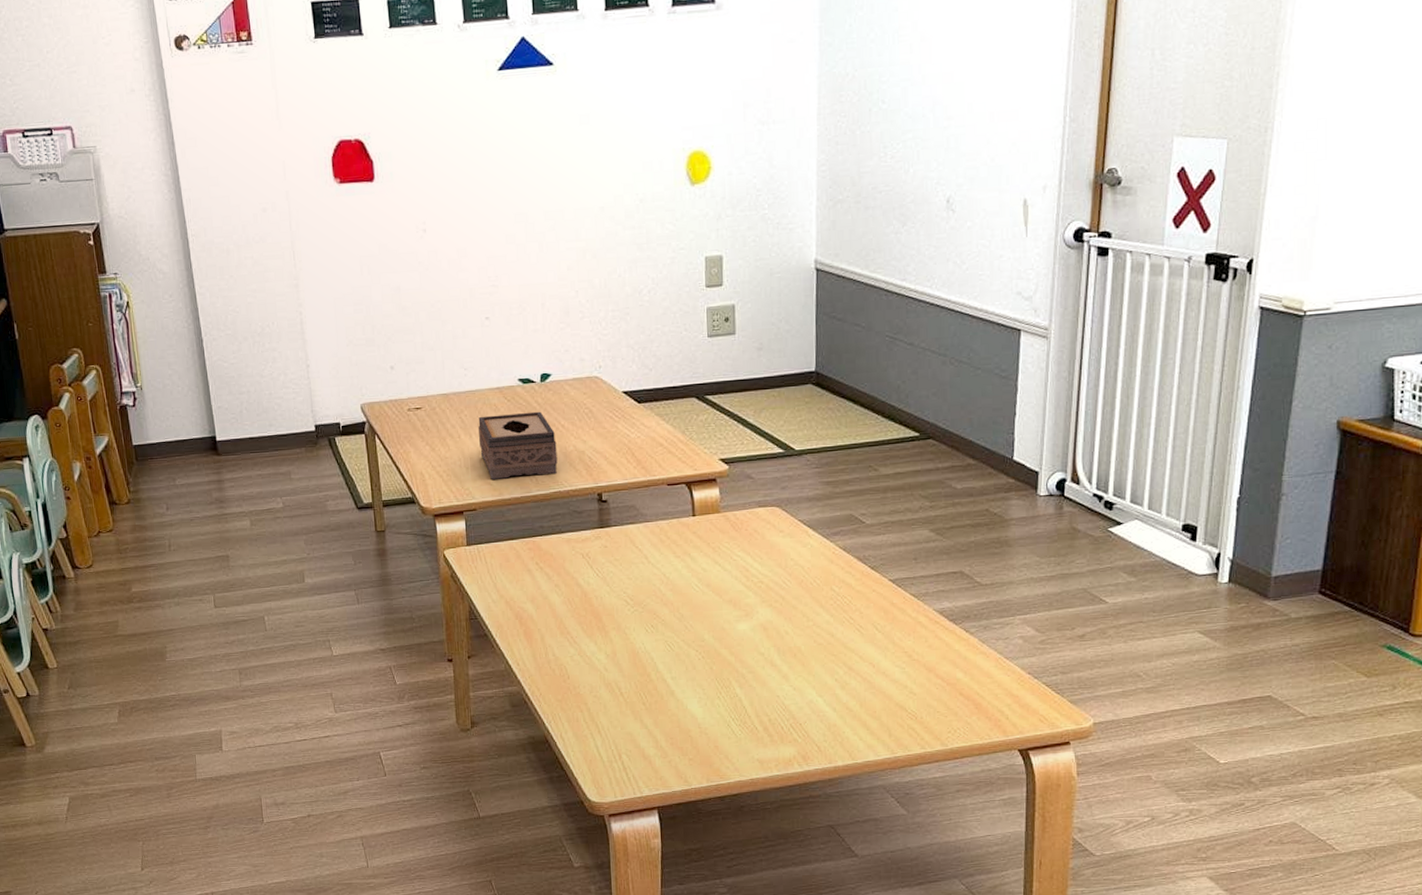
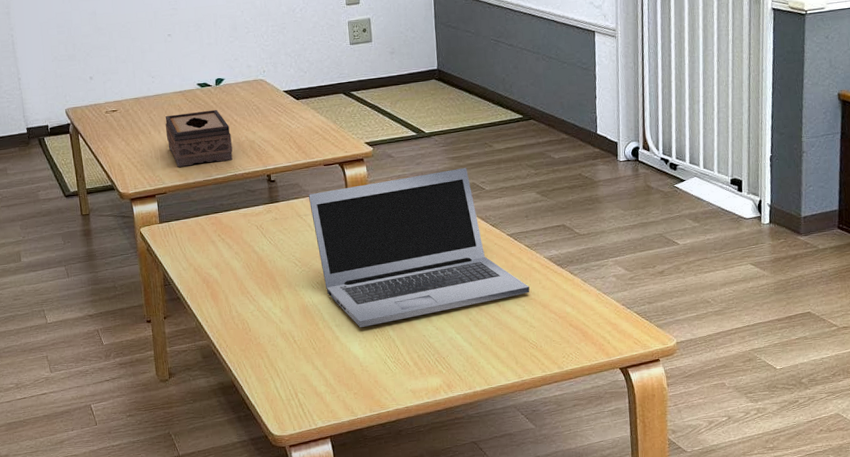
laptop: none [647,495,913,683] -> present [308,167,530,328]

